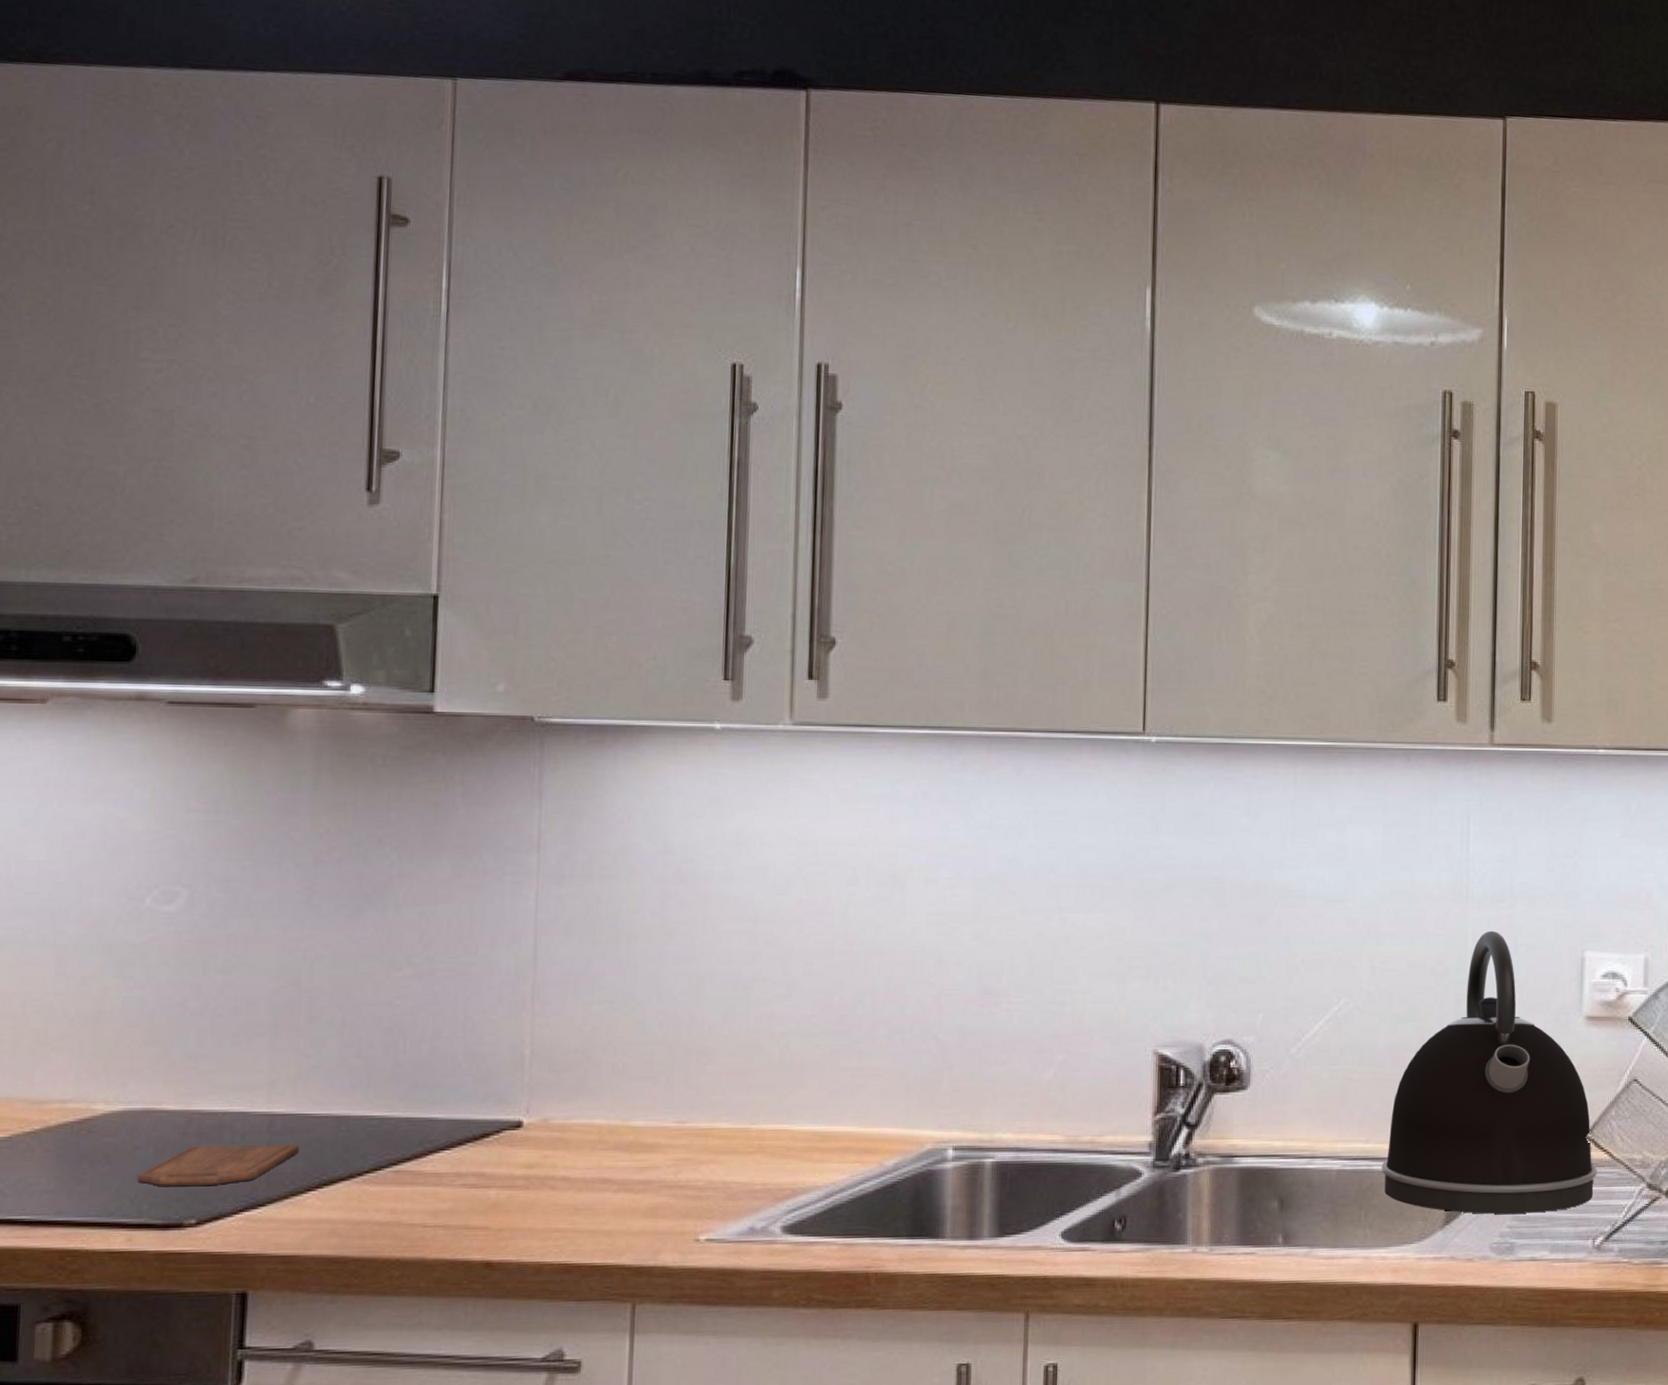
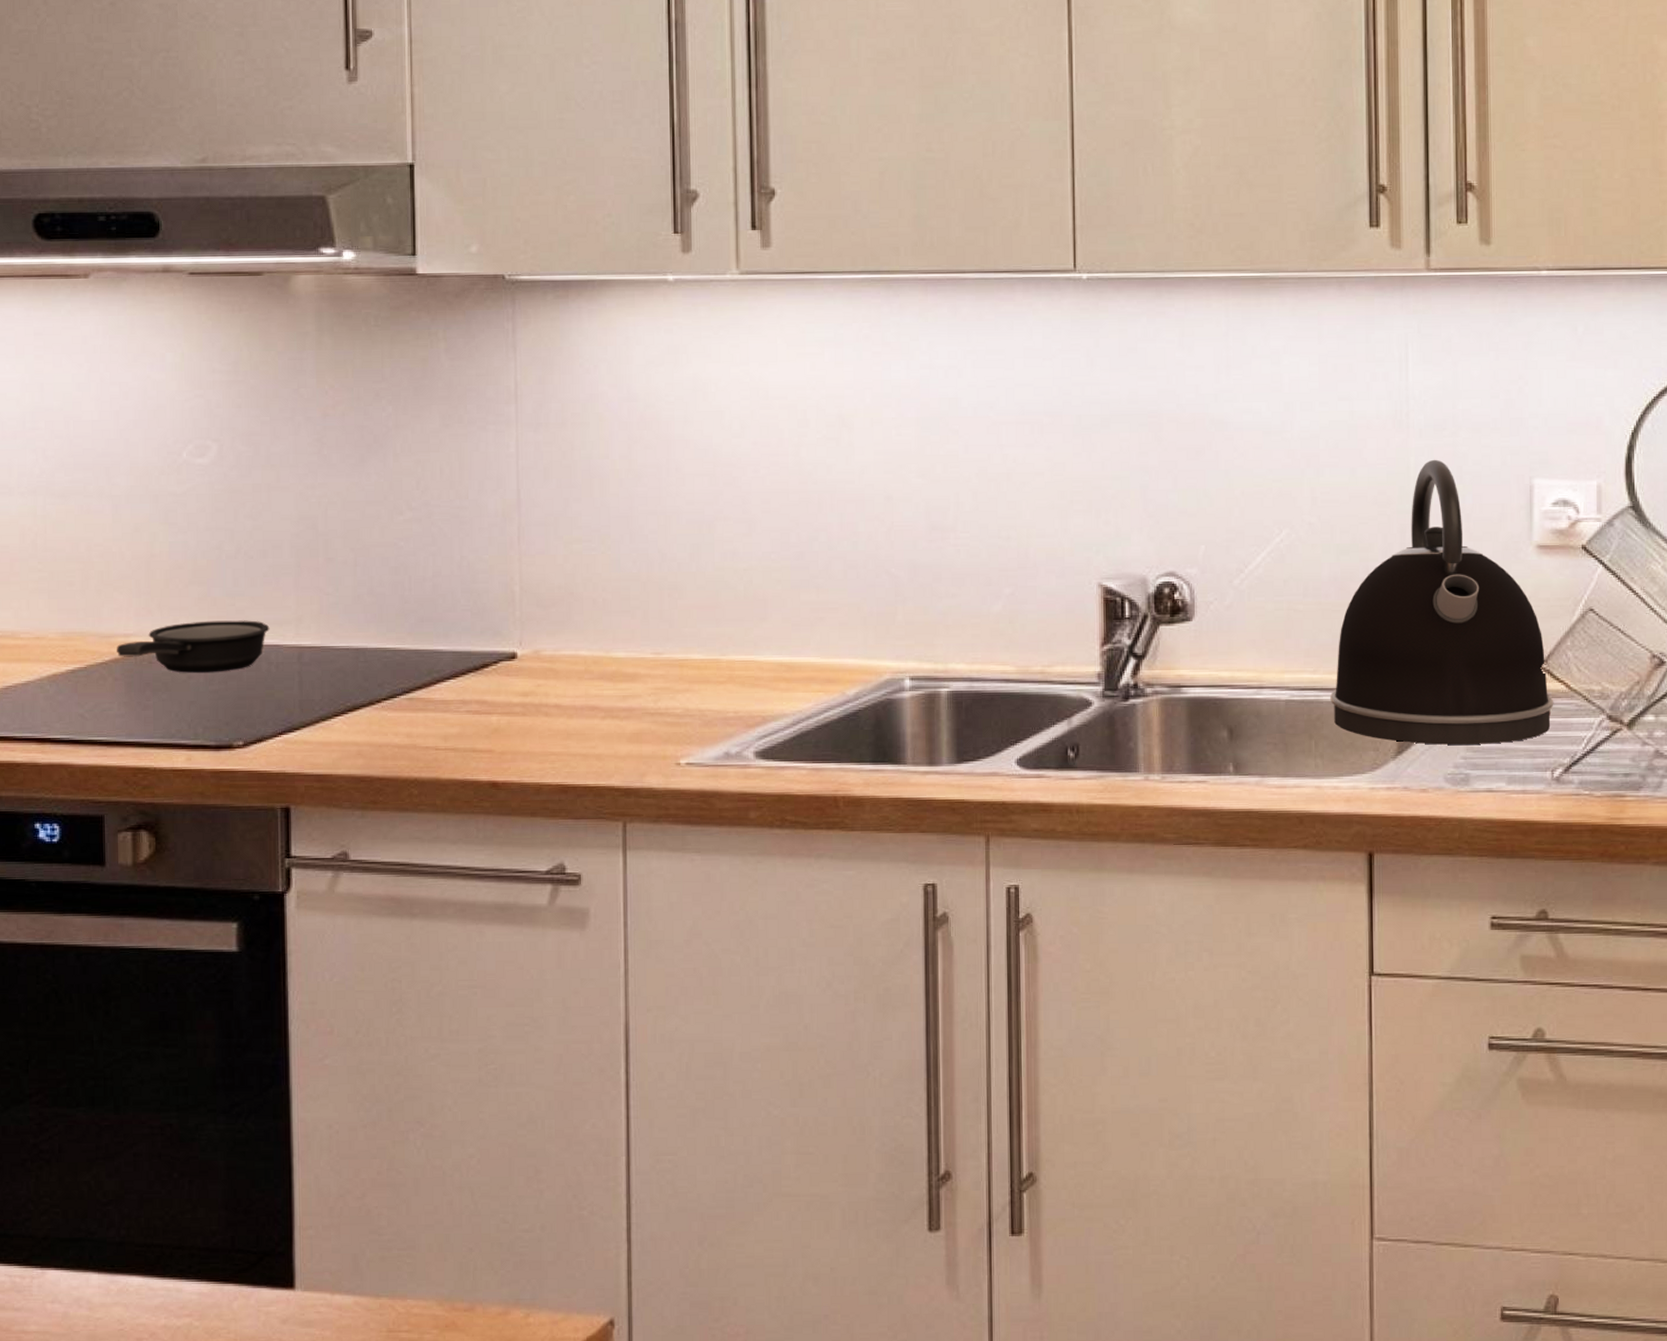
frying pan: none [50,1085,237,1143] -> present [117,620,270,673]
cutting board: present [138,1145,300,1186] -> none [193,674,326,711]

